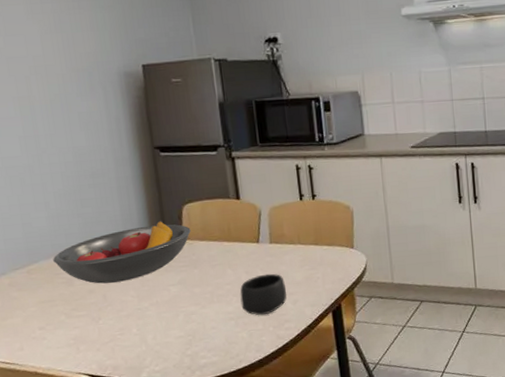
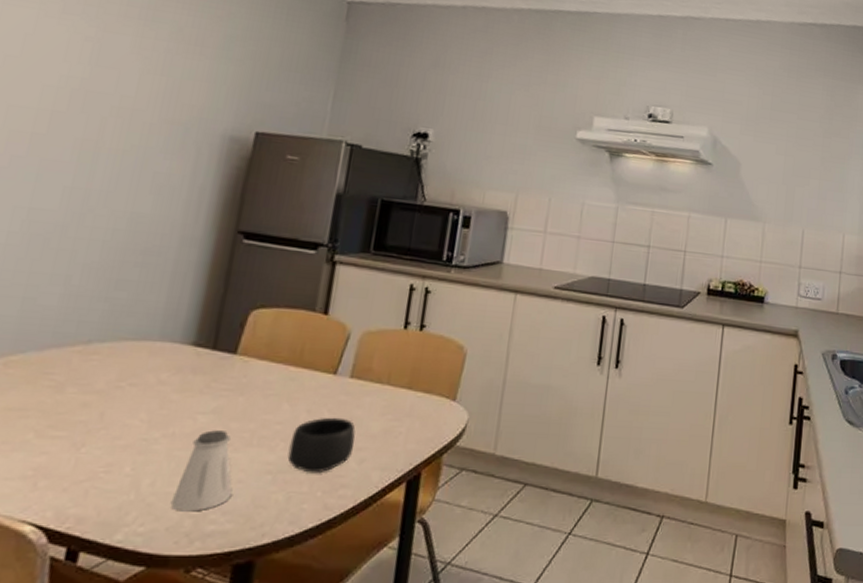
fruit bowl: present [53,220,191,284] -> none [47,324,252,398]
saltshaker: none [171,295,211,353] -> present [170,430,232,512]

